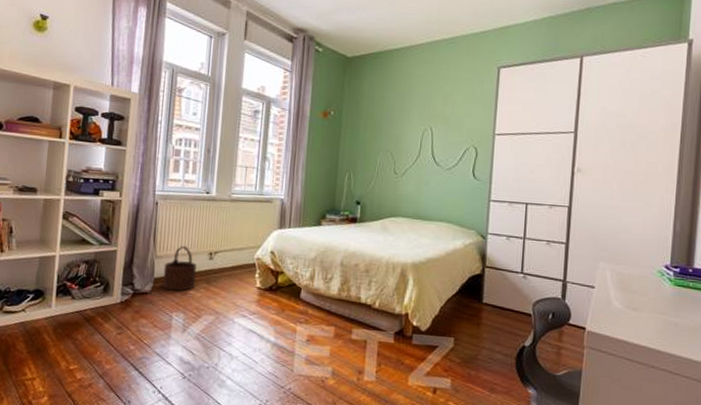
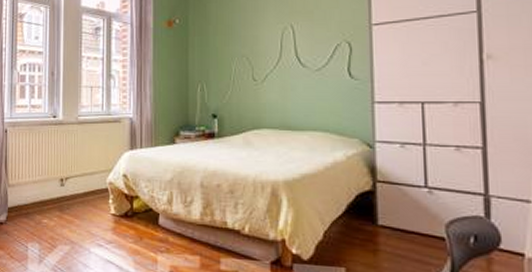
wooden bucket: present [162,246,196,292] -> none [16,173,48,221]

